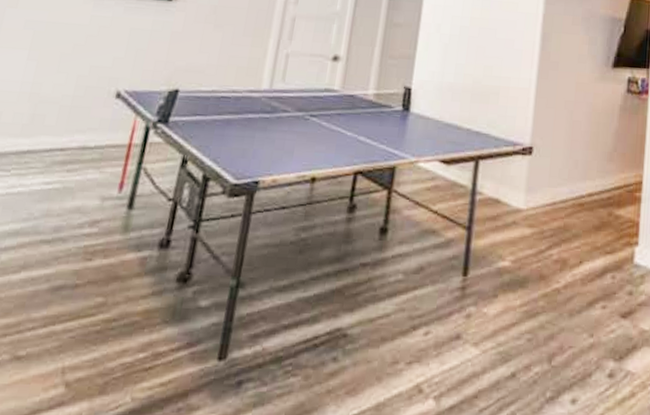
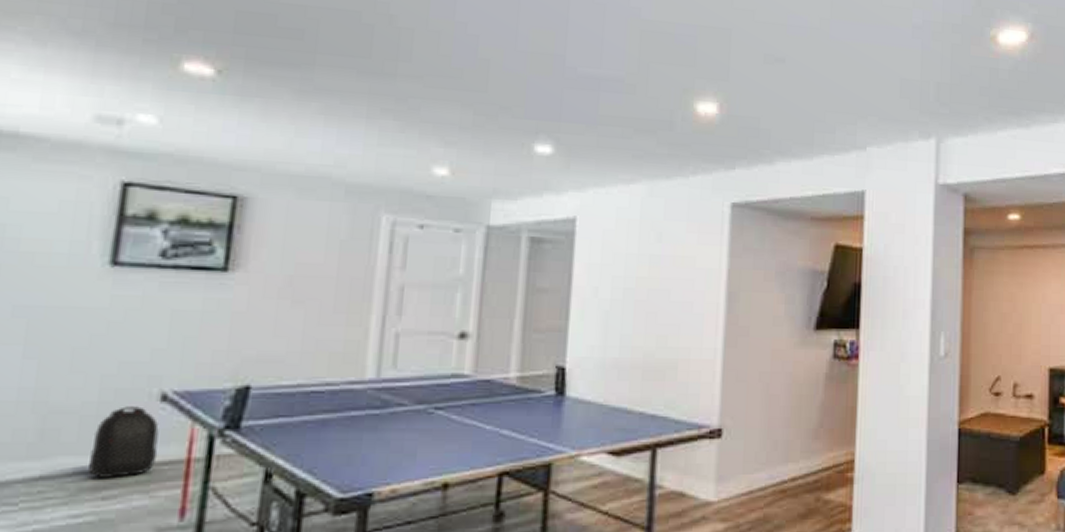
backpack: none [60,100,112,155] -> present [88,406,159,478]

